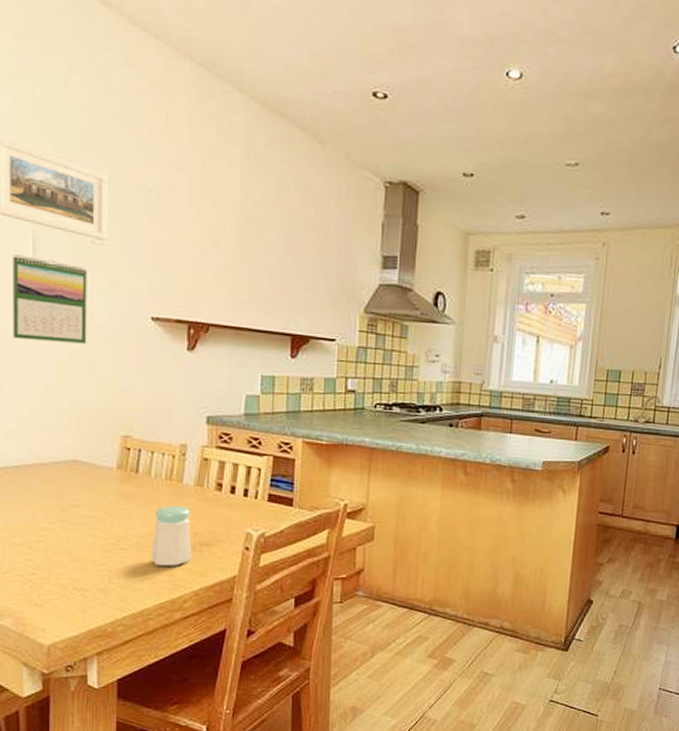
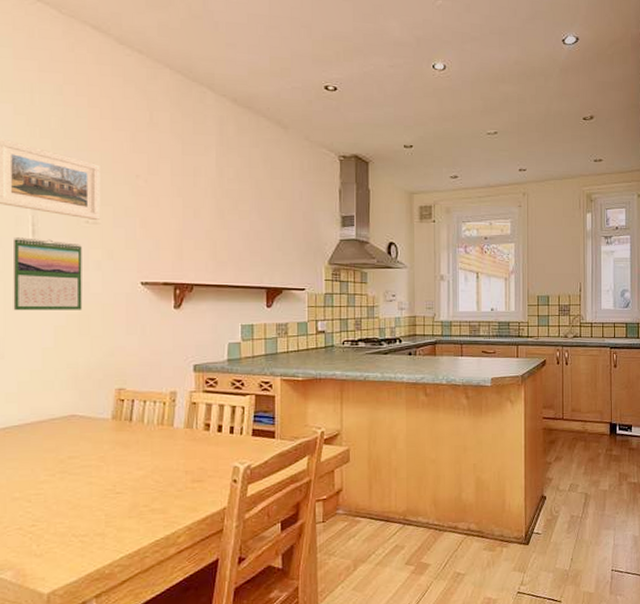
salt shaker: present [151,505,192,566] -> none [145,447,184,506]

